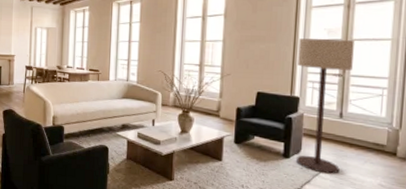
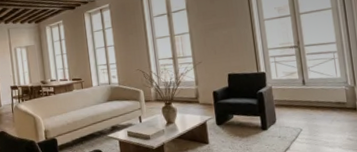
floor lamp: present [297,38,354,174] -> none [254,14,313,138]

